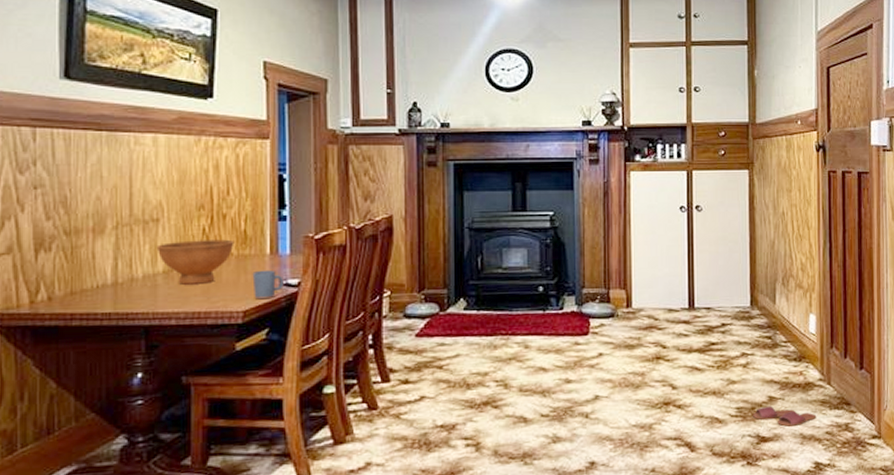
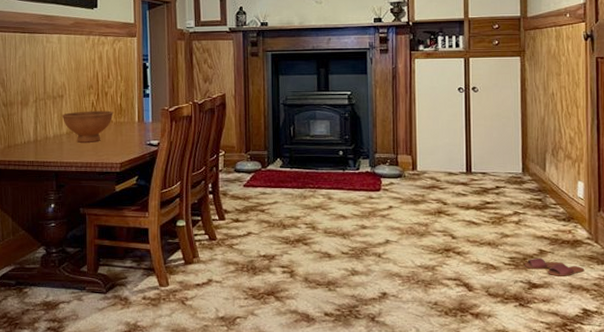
mug: present [252,269,284,300] -> none [126,133,148,155]

